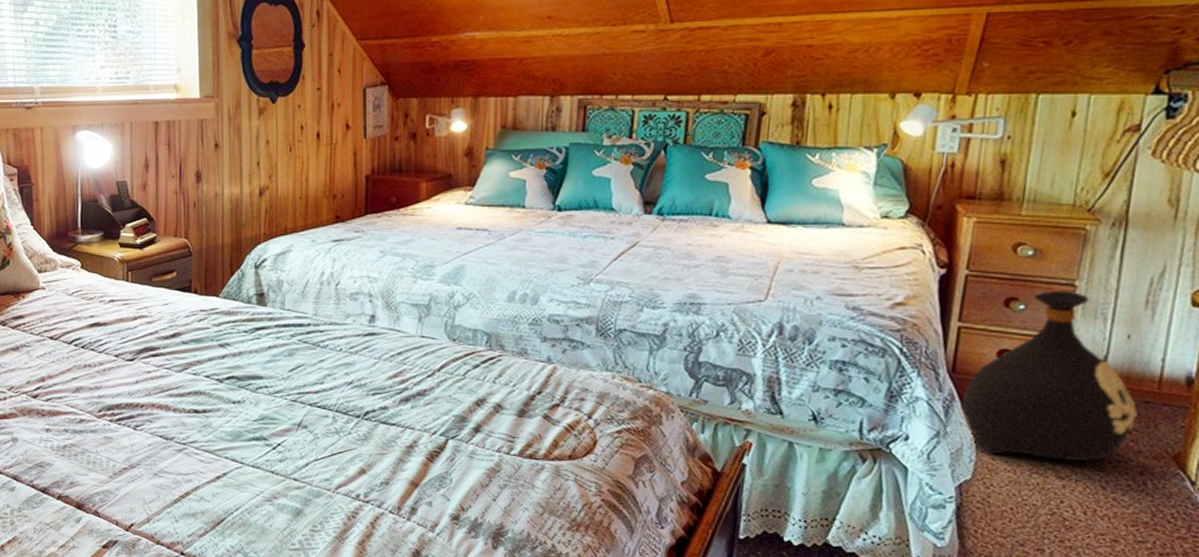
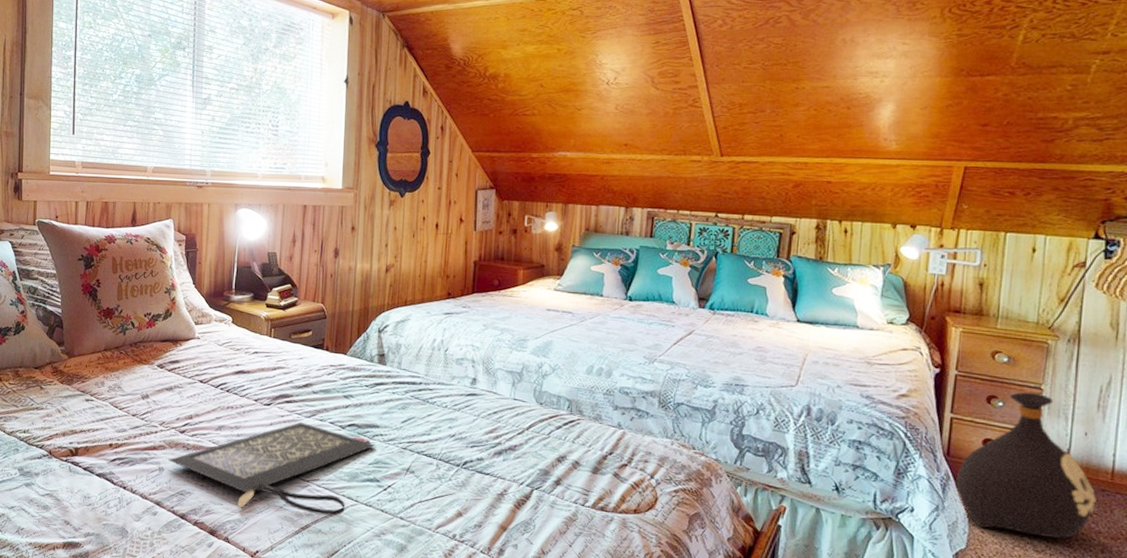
clutch bag: none [22,377,260,481] -> present [168,422,375,516]

